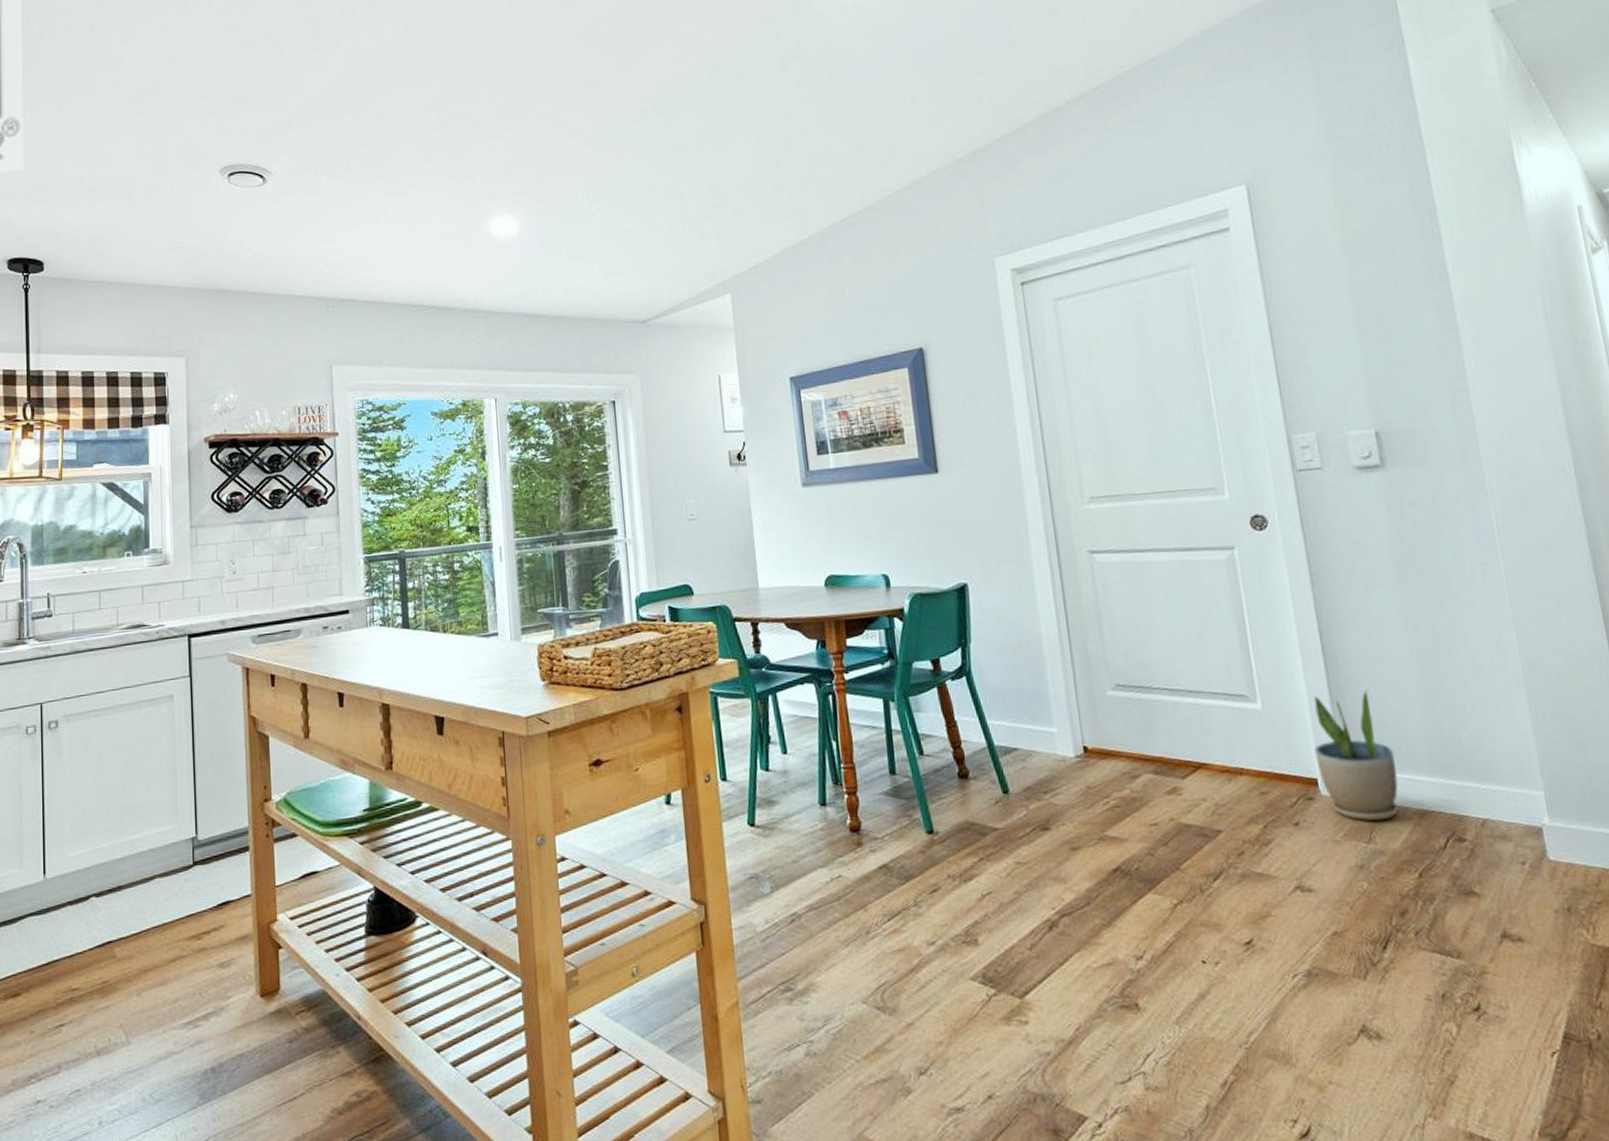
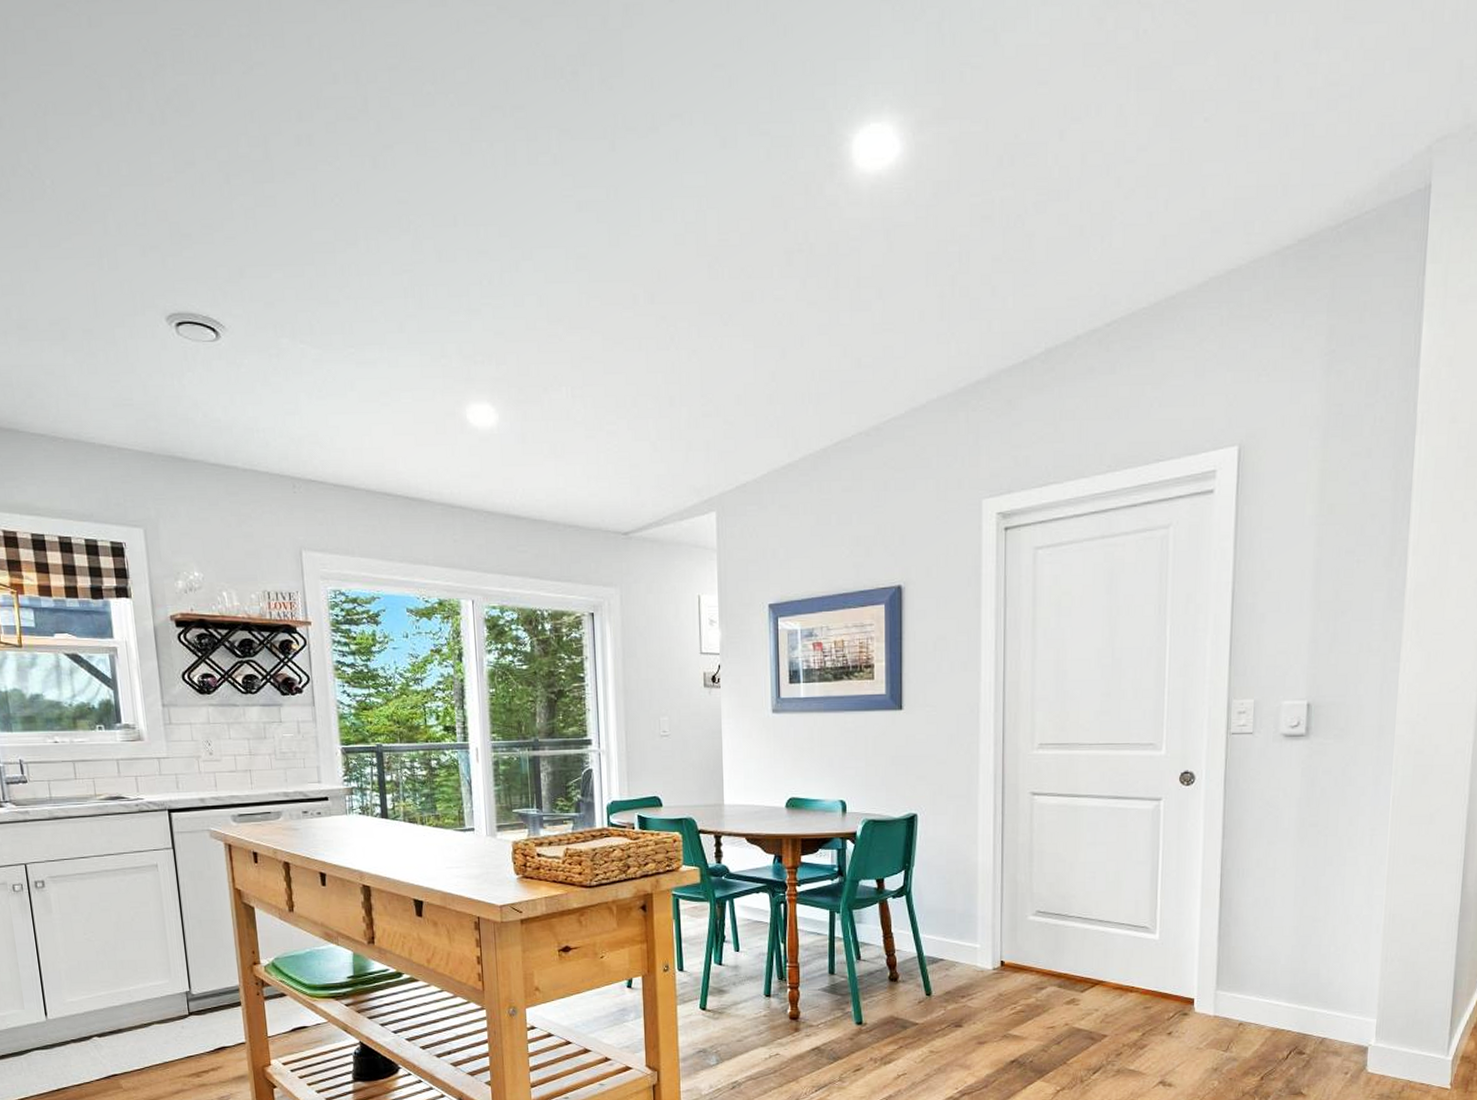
potted plant: present [1313,688,1398,821] -> none [1196,928,1262,1035]

